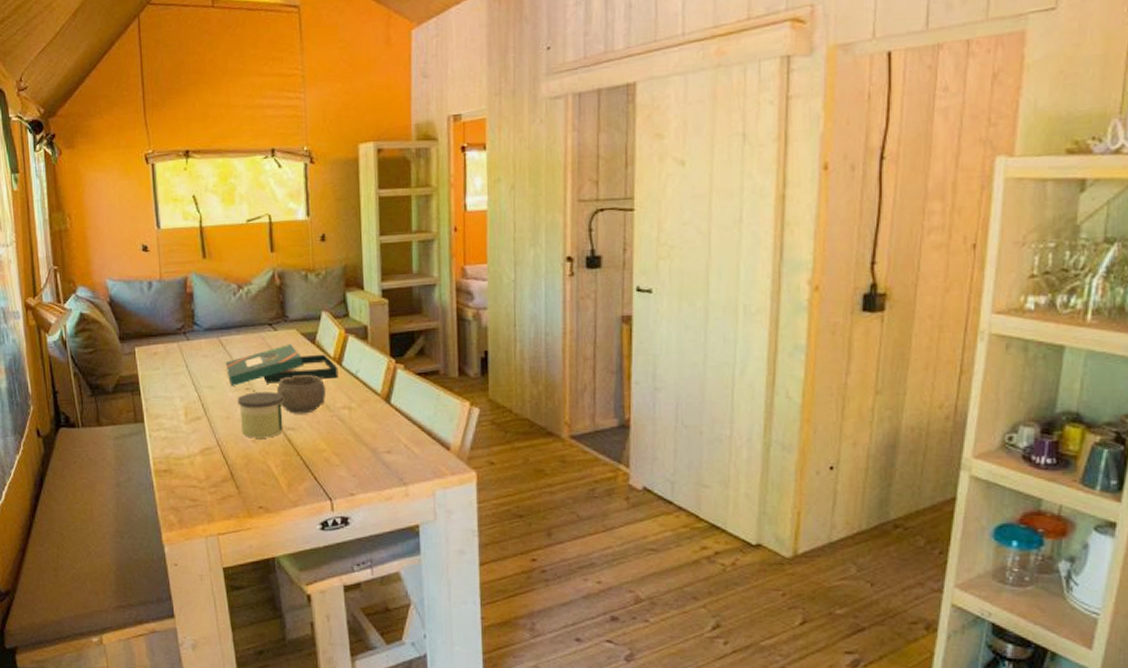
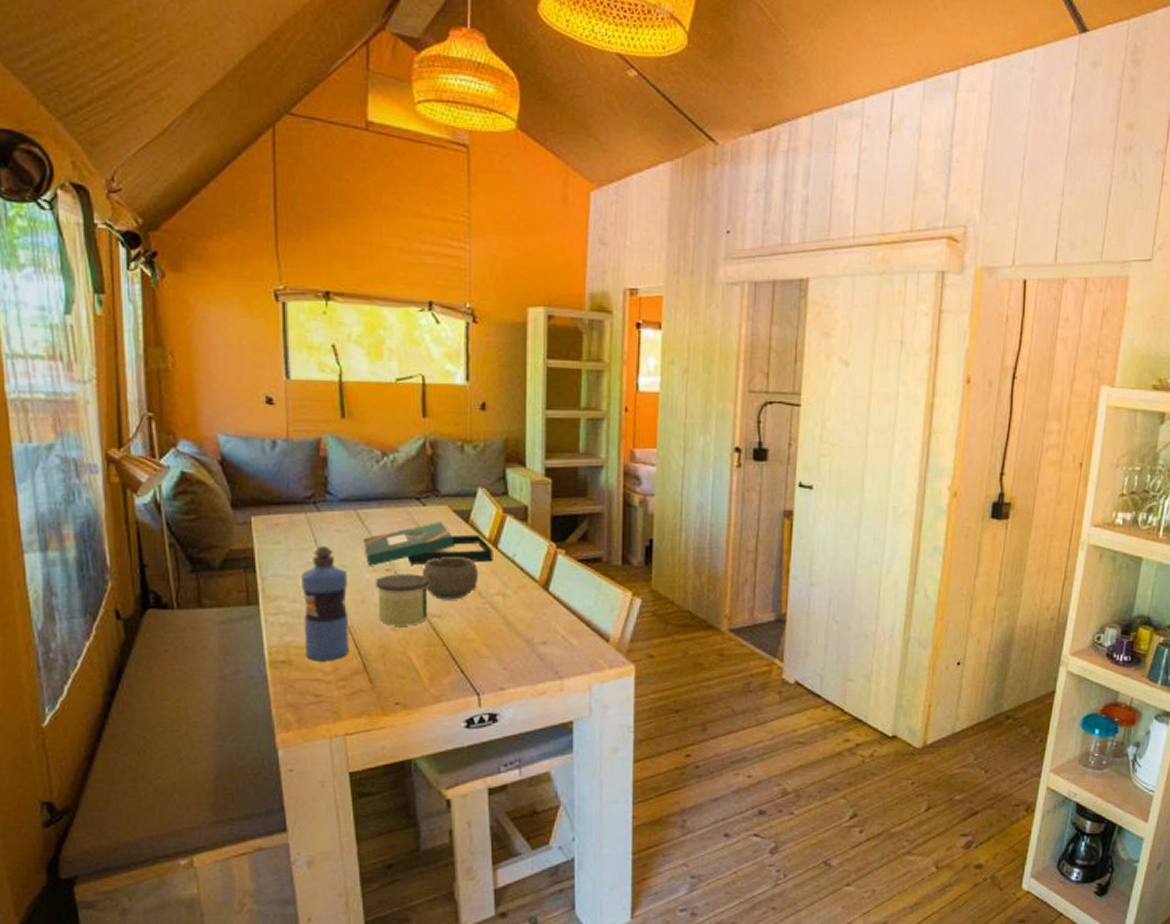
water bottle: none [177,370,218,470] -> present [302,546,349,661]

